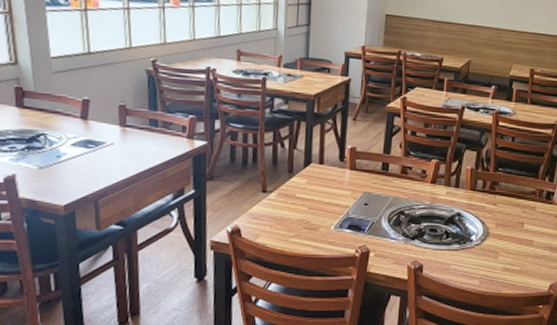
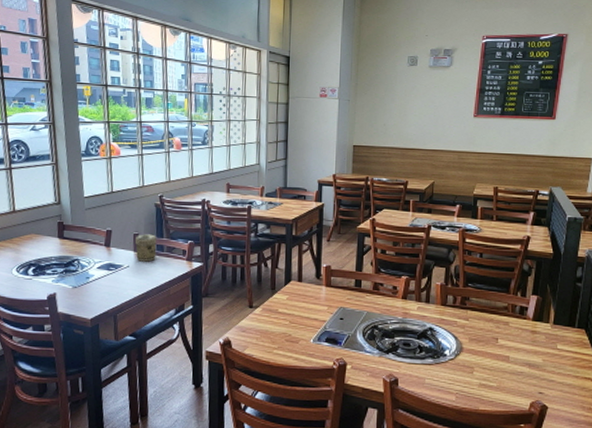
jar: none [120,105,149,139] -> present [134,234,157,262]

